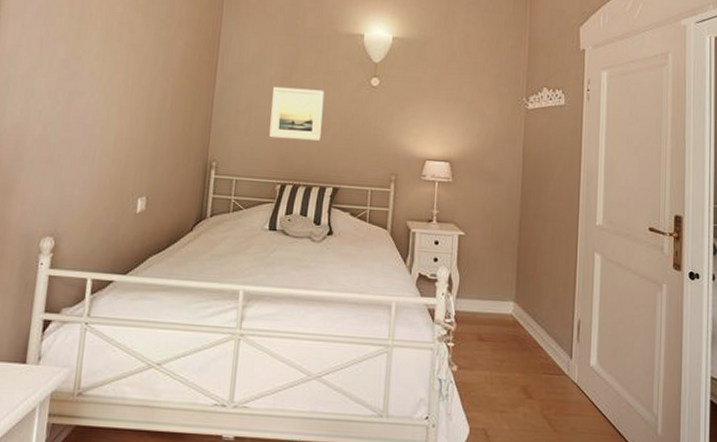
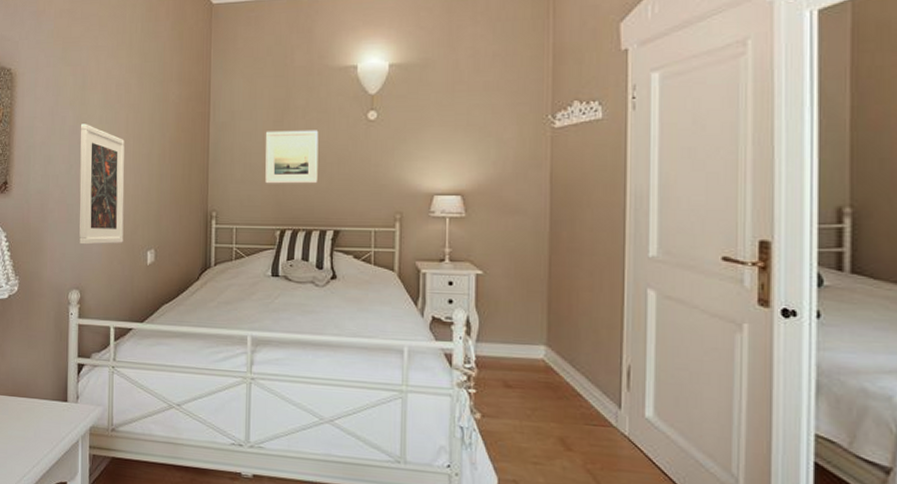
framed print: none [59,58,123,189] -> present [79,124,125,245]

